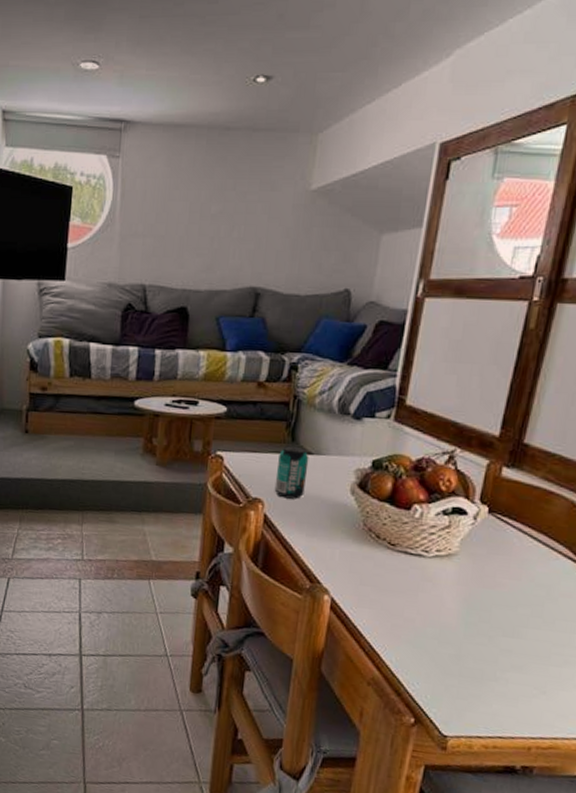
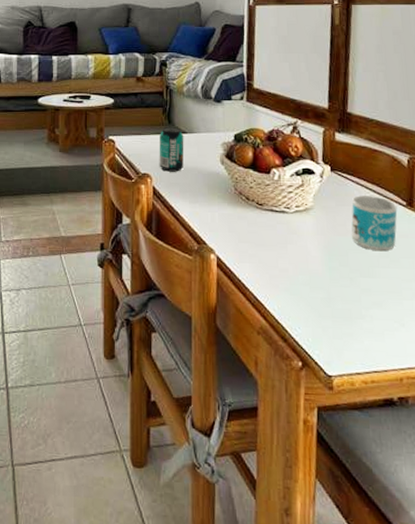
mug: none [499,544,565,611] -> present [351,194,398,252]

